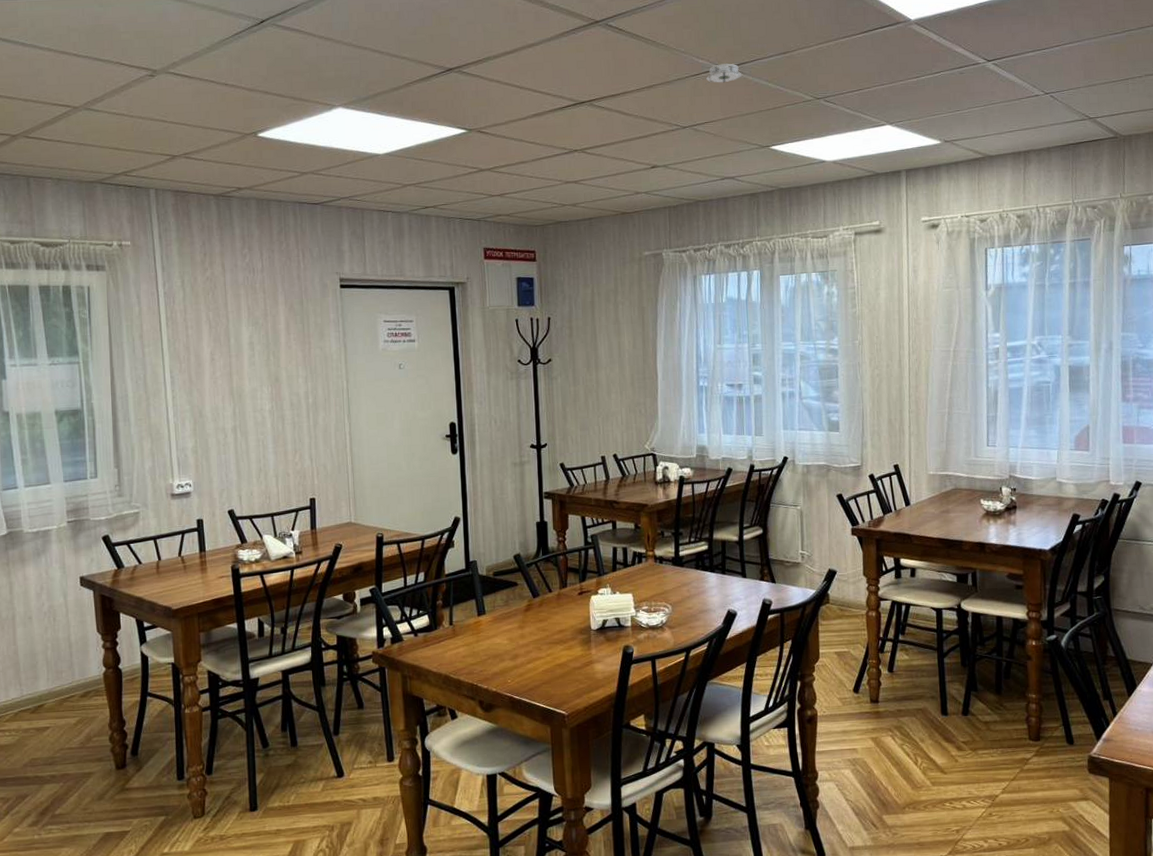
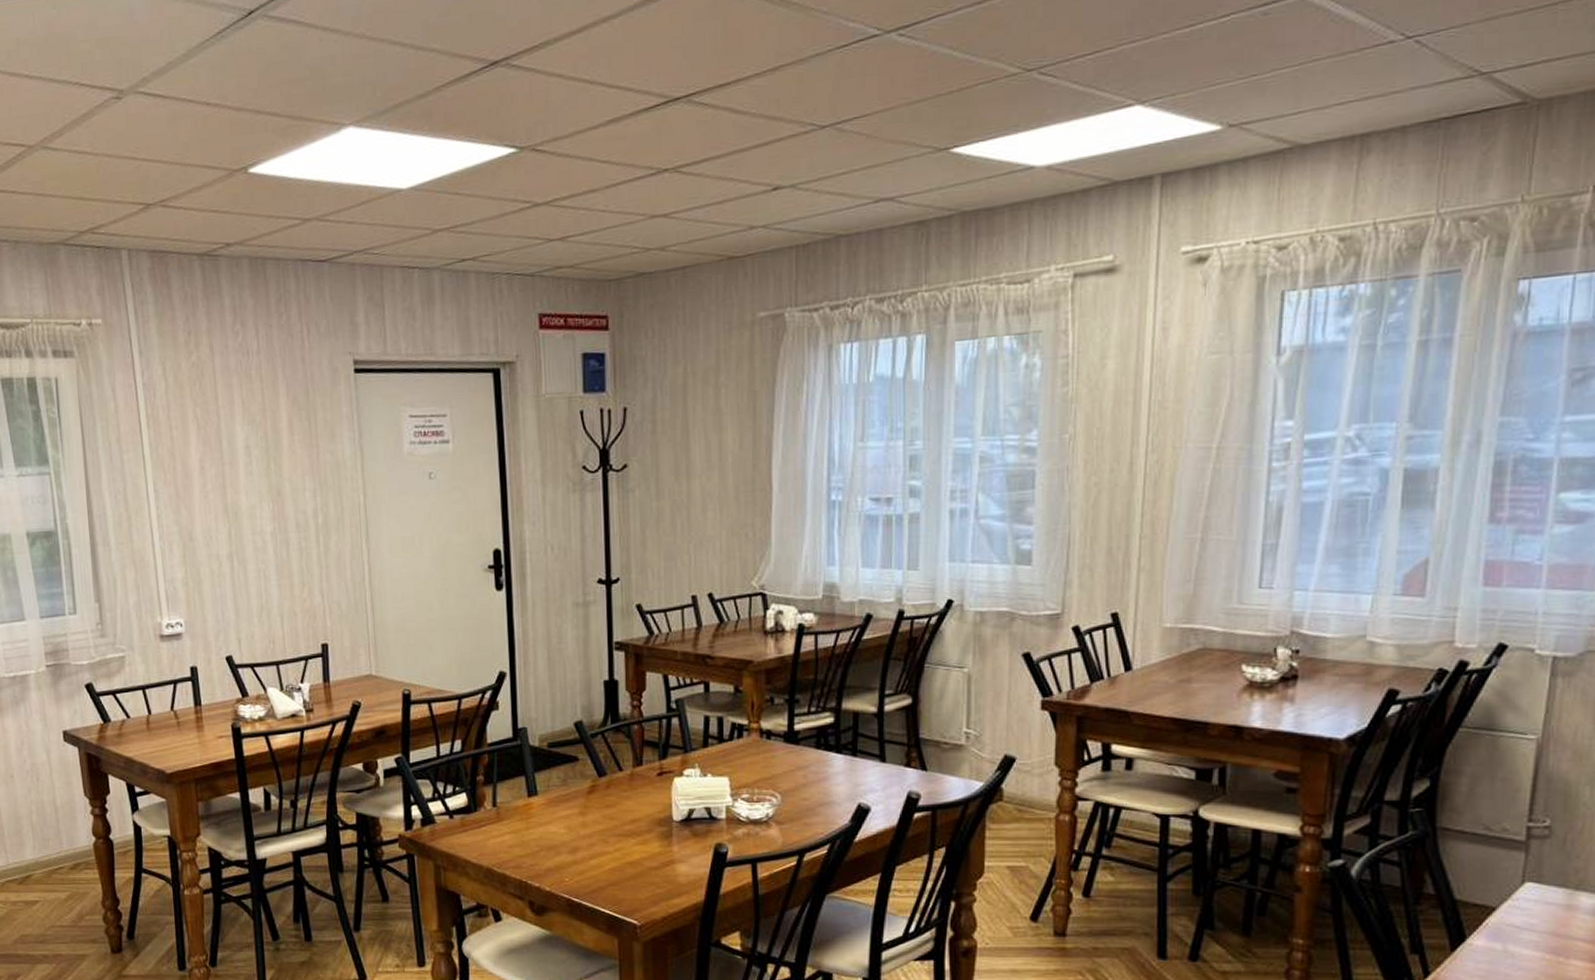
smoke detector: present [706,63,742,85] -> none [857,25,913,61]

